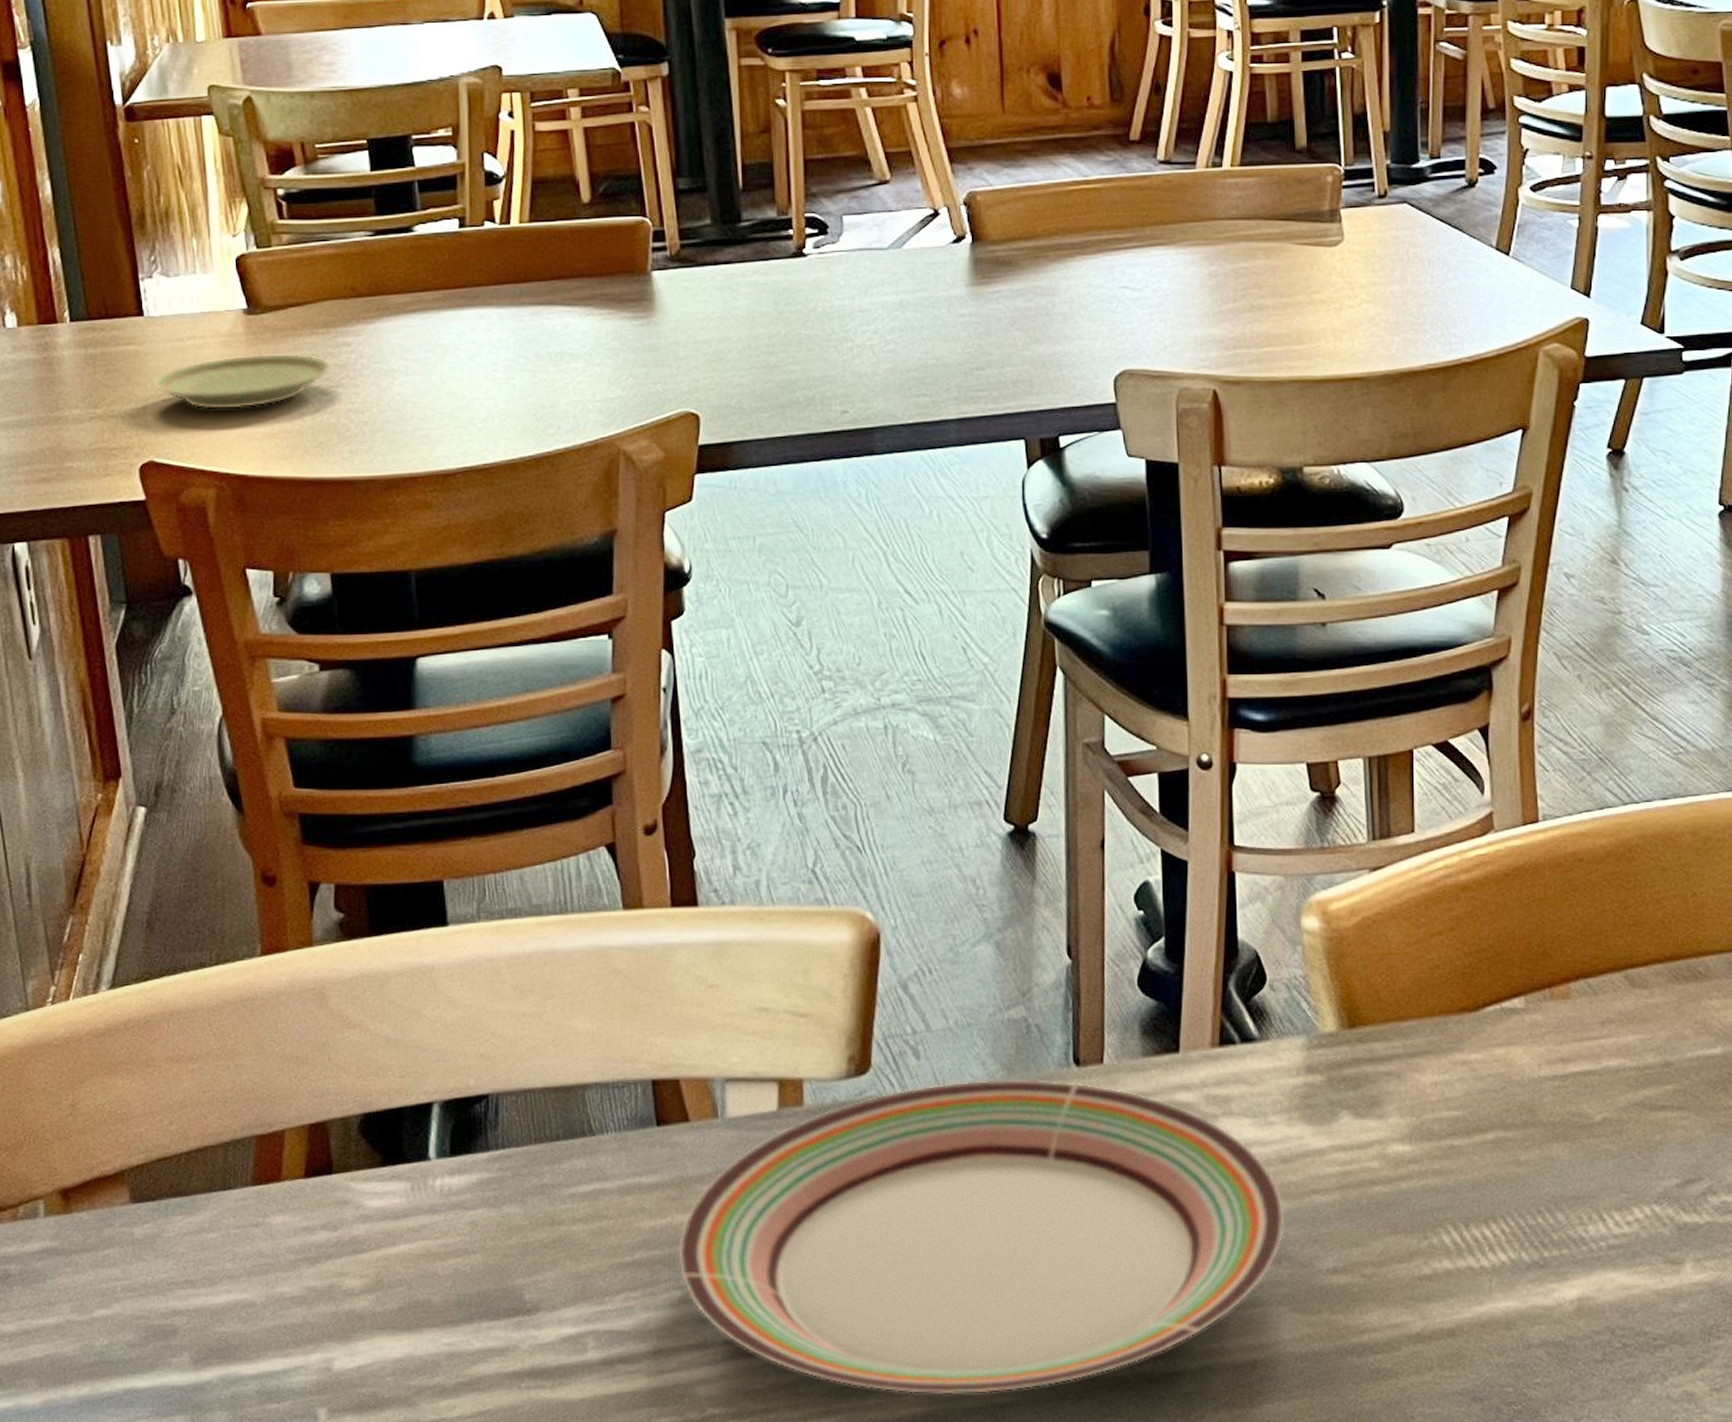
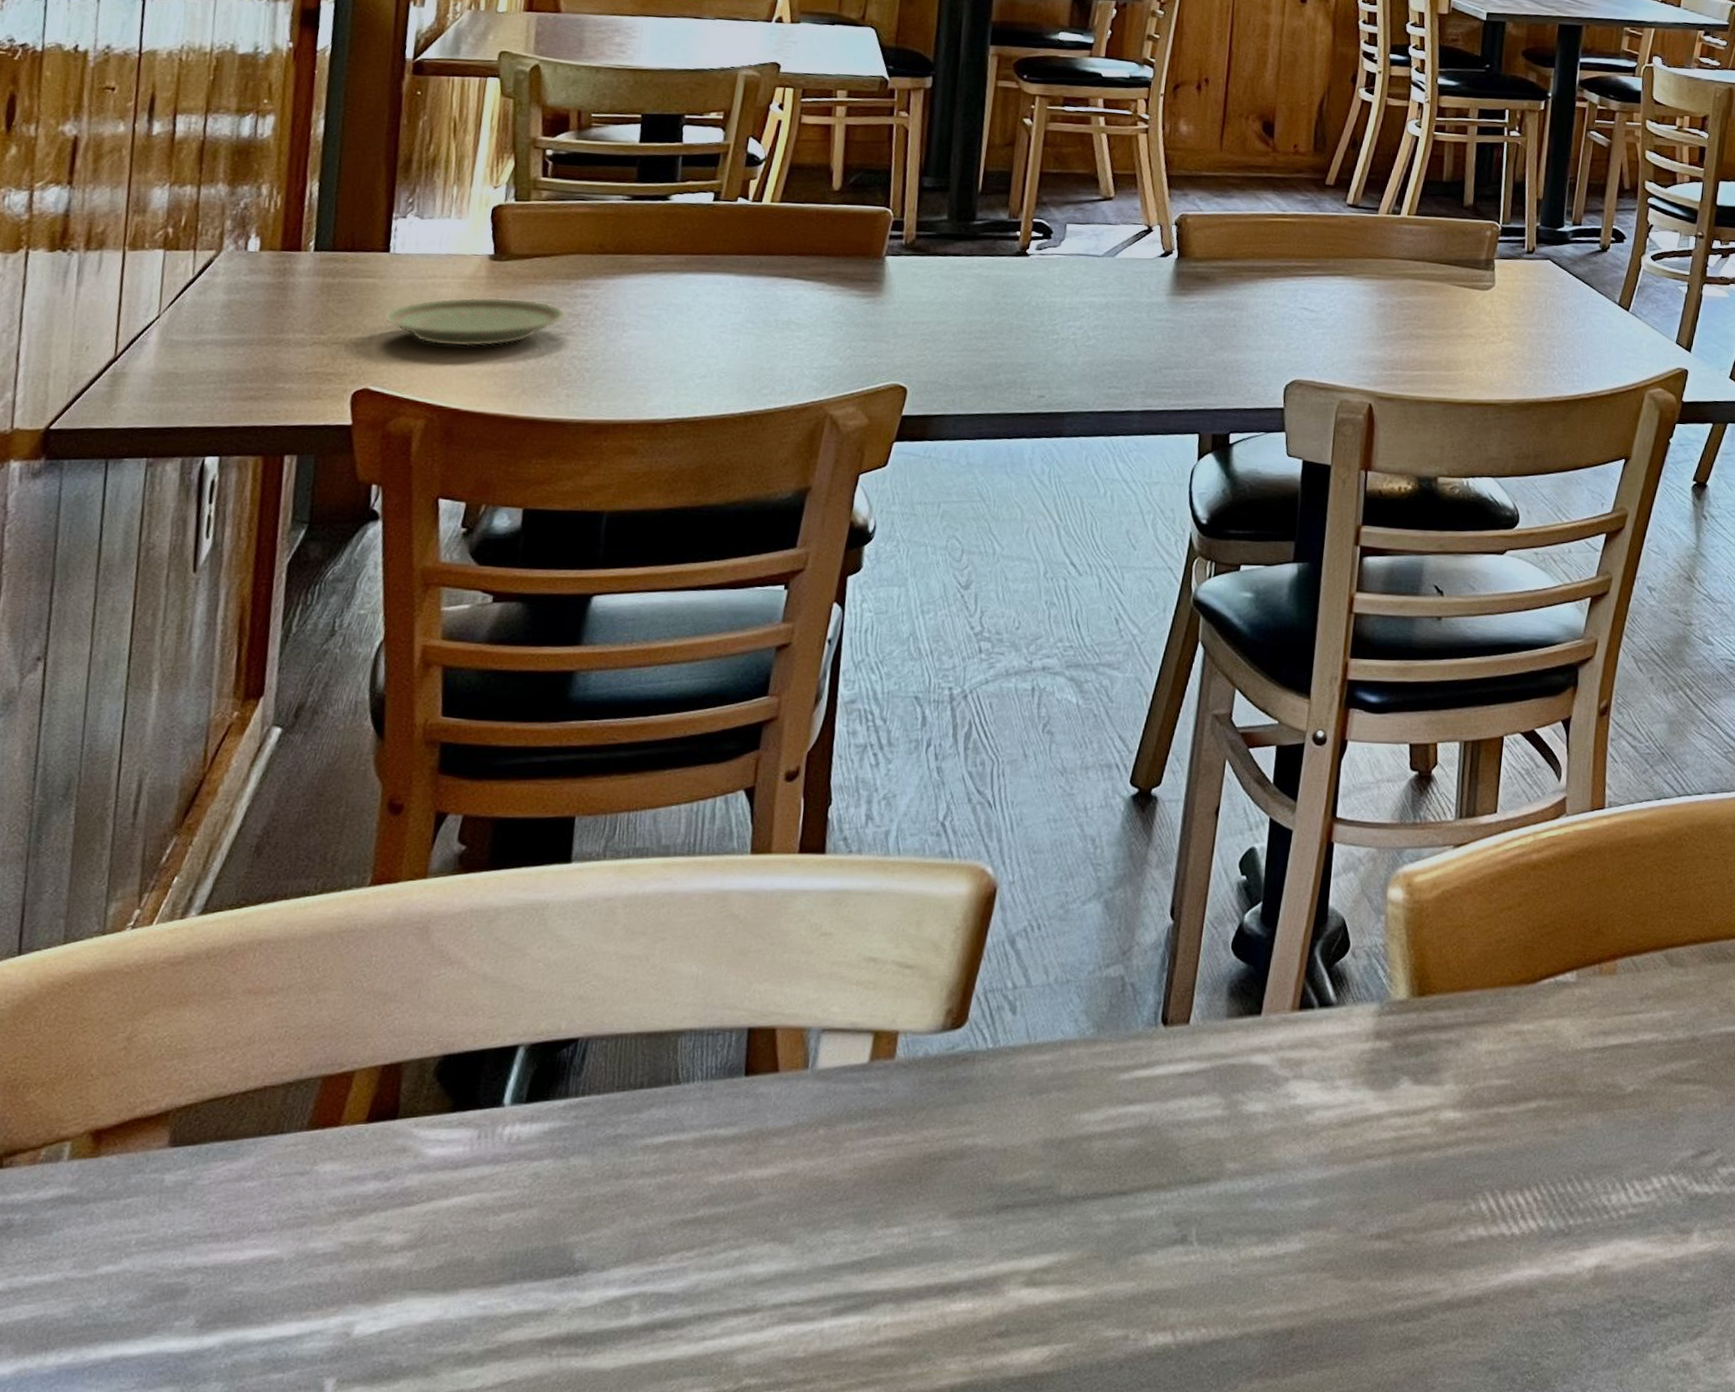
plate: present [678,1079,1285,1394] -> none [741,1036,1340,1363]

